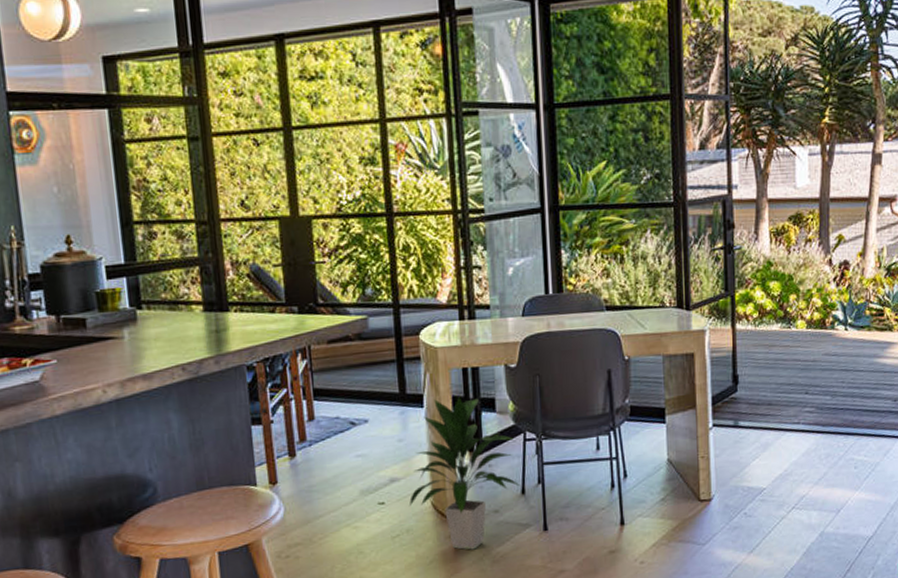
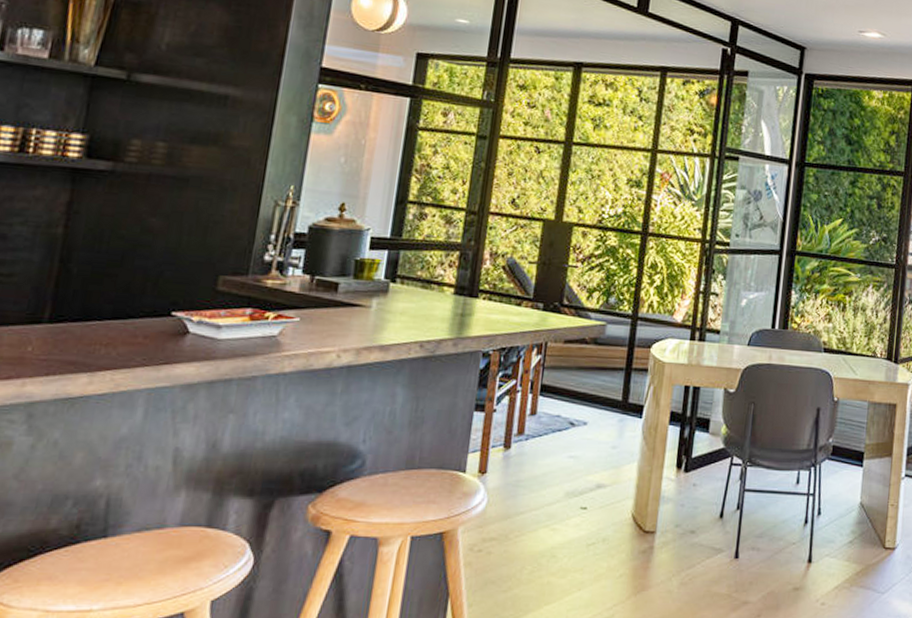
indoor plant: present [409,397,521,550] -> none [611,412,721,569]

